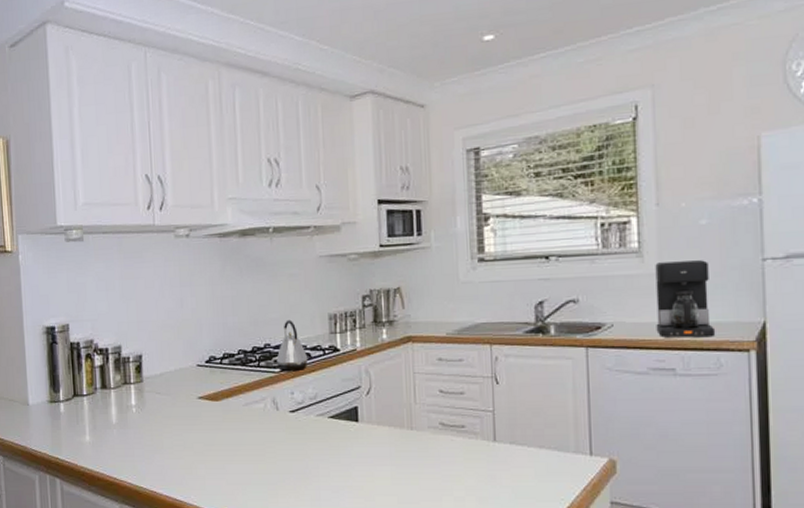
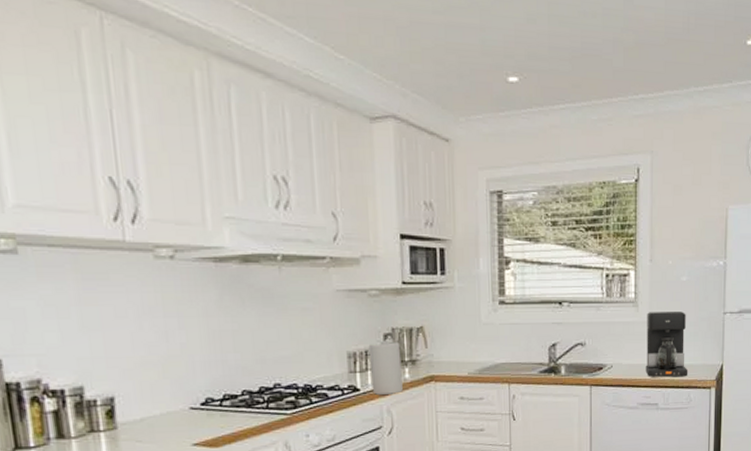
kettle: present [276,319,308,372] -> none [288,357,325,414]
paper towel holder: none [348,301,380,356] -> present [368,340,403,396]

